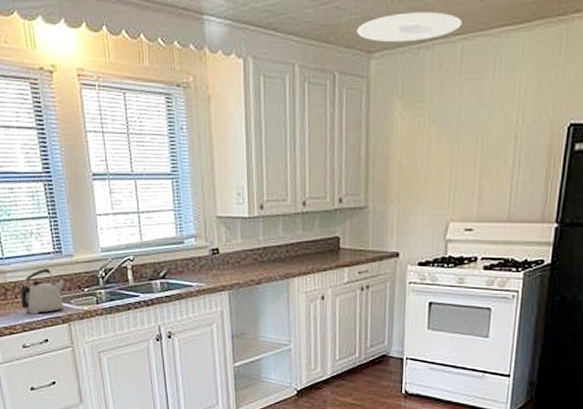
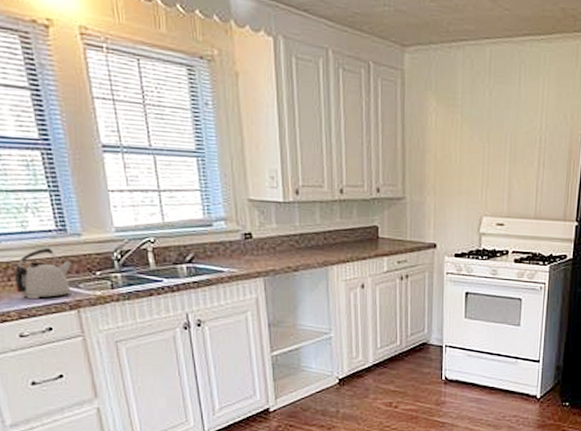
ceiling light: present [357,11,462,43] -> none [390,10,490,40]

